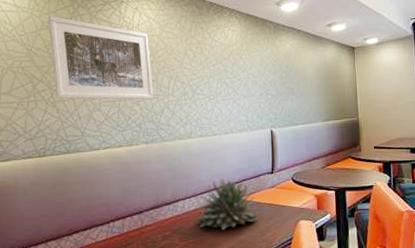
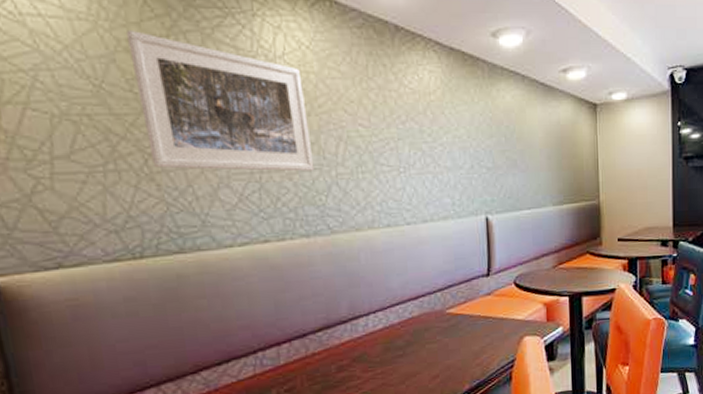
succulent plant: present [196,179,258,231] -> none [385,285,470,355]

